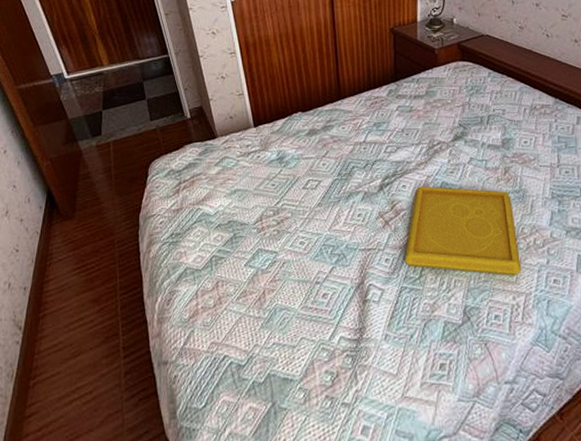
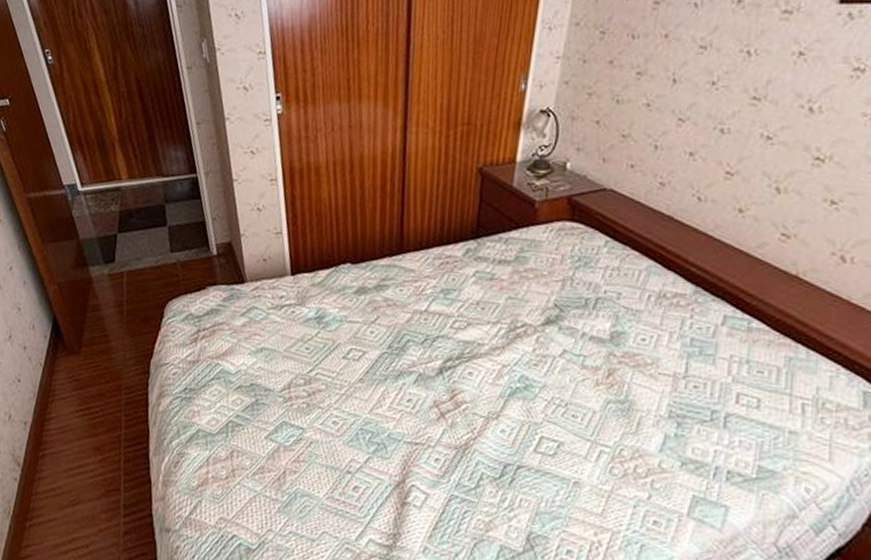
serving tray: present [404,186,521,276] -> none [459,376,612,507]

